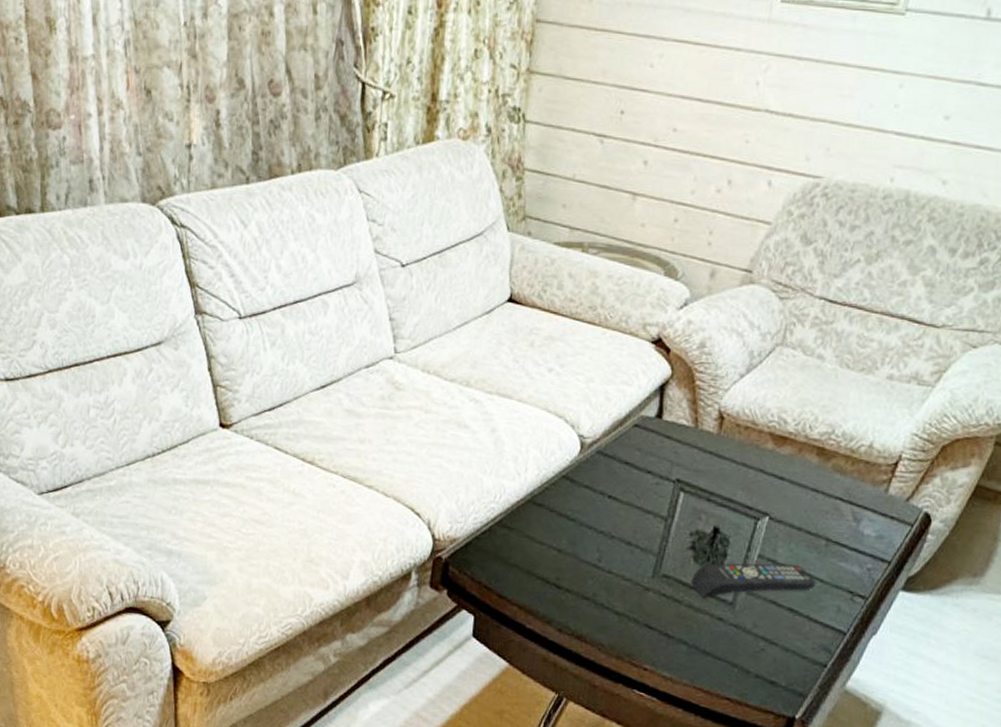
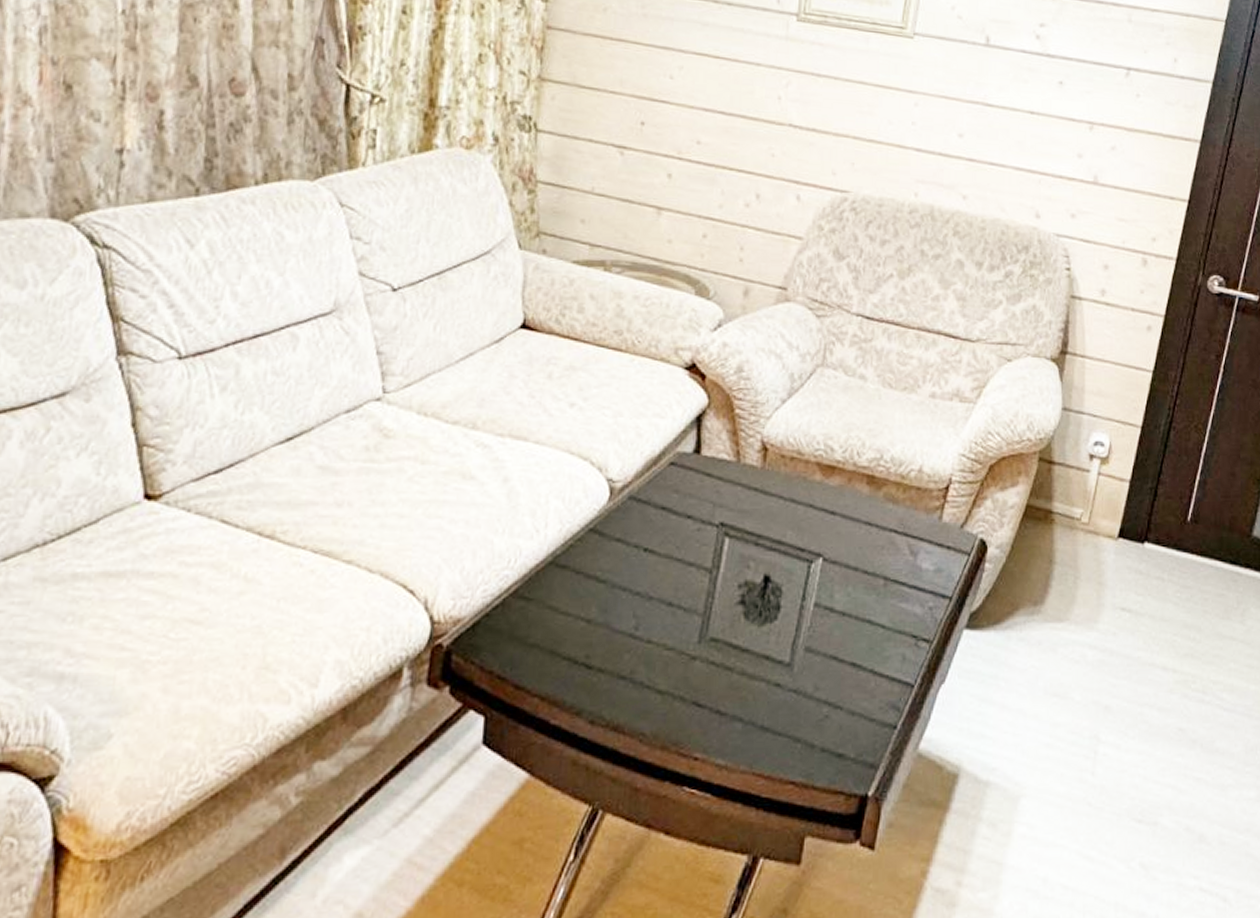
remote control: present [691,563,816,598] -> none [743,611,878,661]

